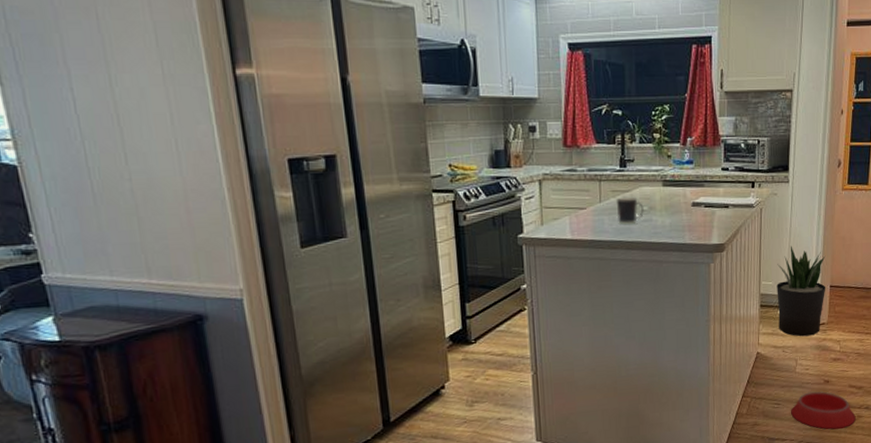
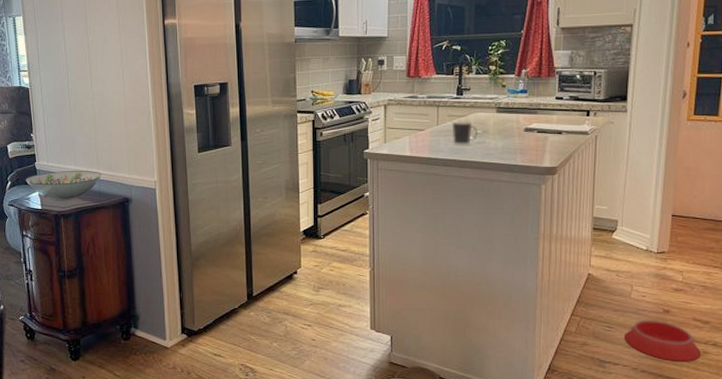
decorative bowl: none [26,281,157,328] -> present [25,171,102,201]
planter: present [776,245,826,336] -> none [611,172,667,263]

